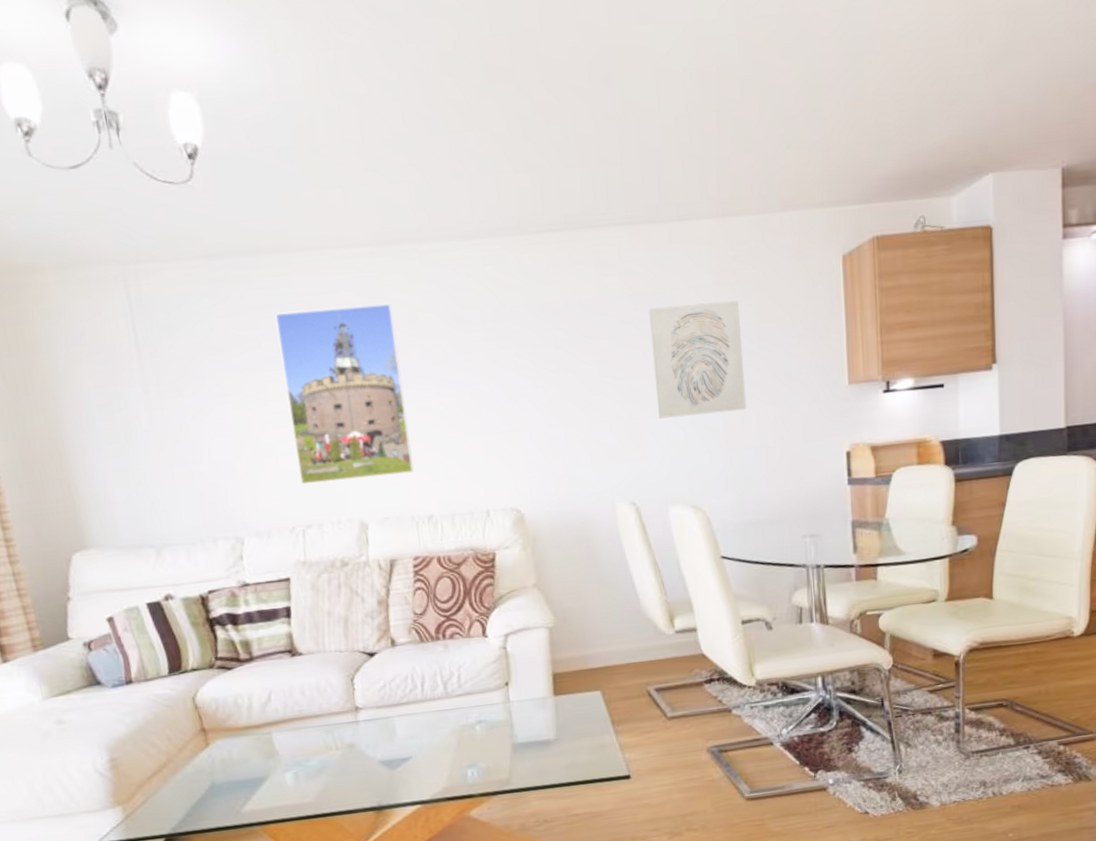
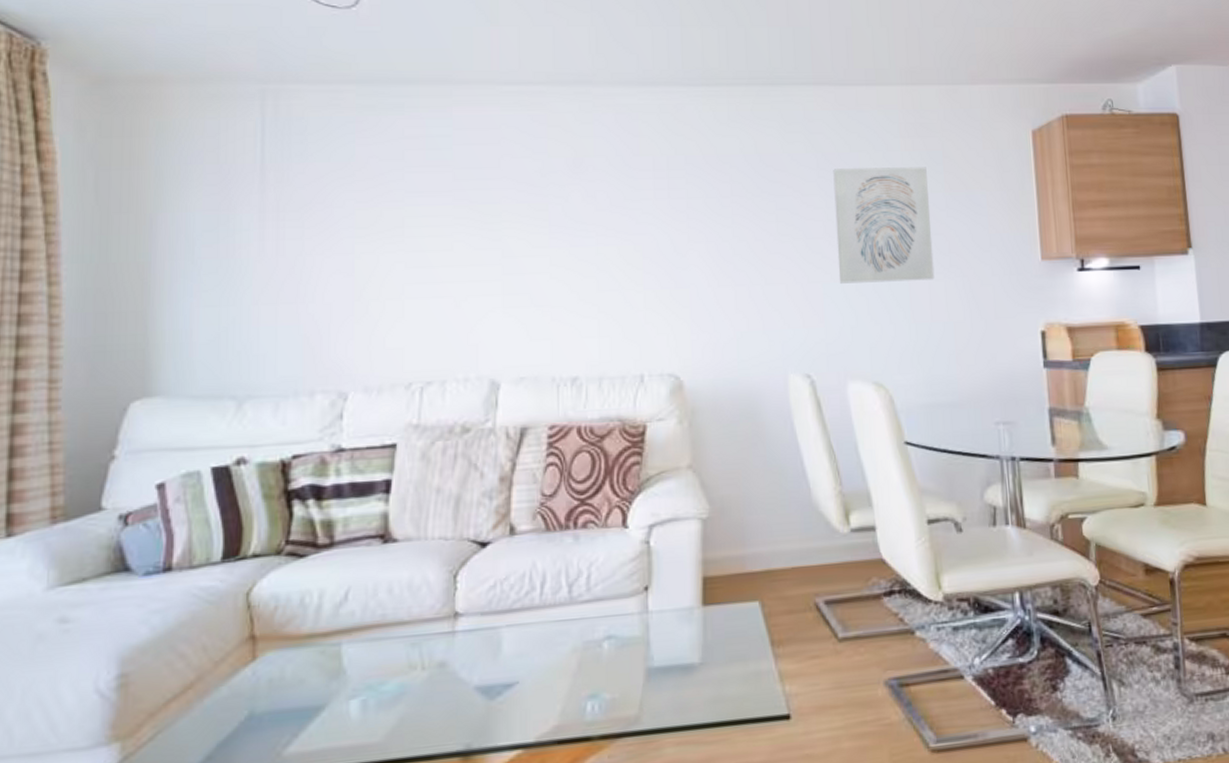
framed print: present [275,303,415,485] -> none [426,144,562,334]

